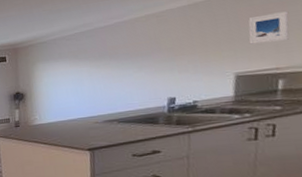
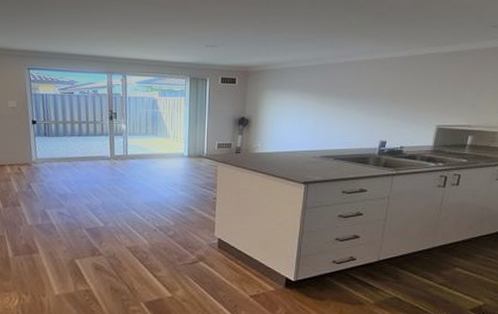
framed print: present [248,11,289,45] -> none [451,76,484,102]

